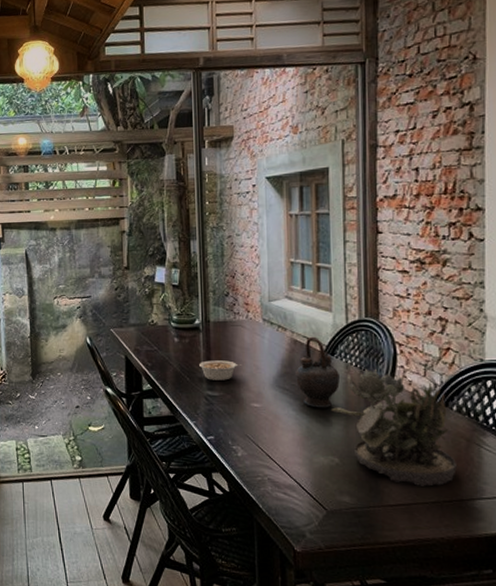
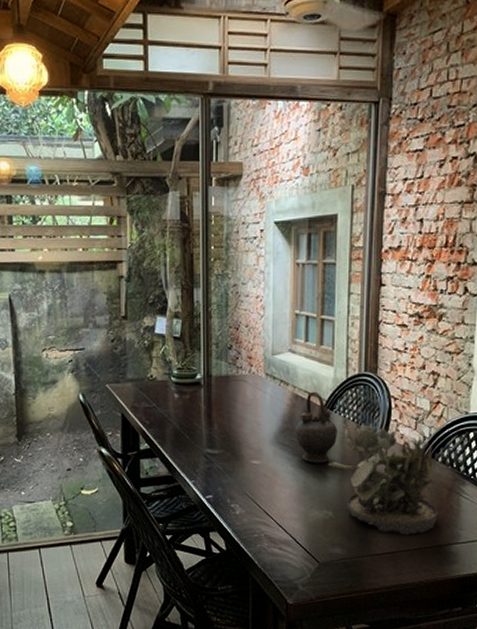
legume: present [199,360,243,381] -> none [200,417,244,438]

